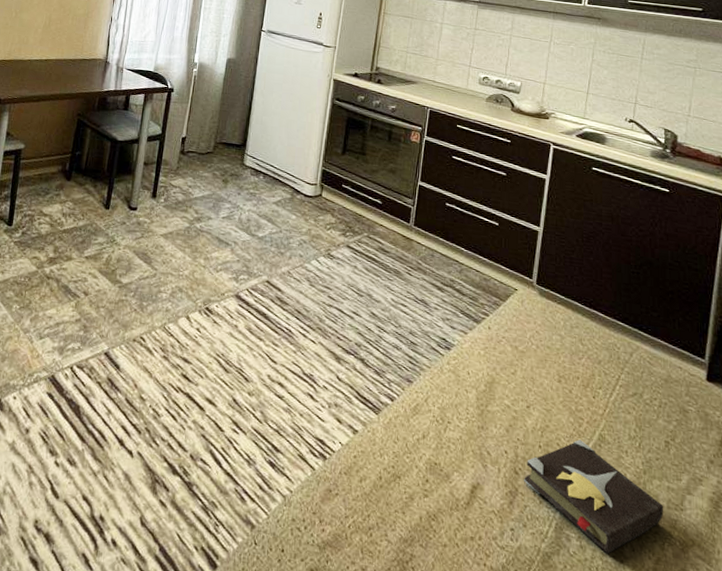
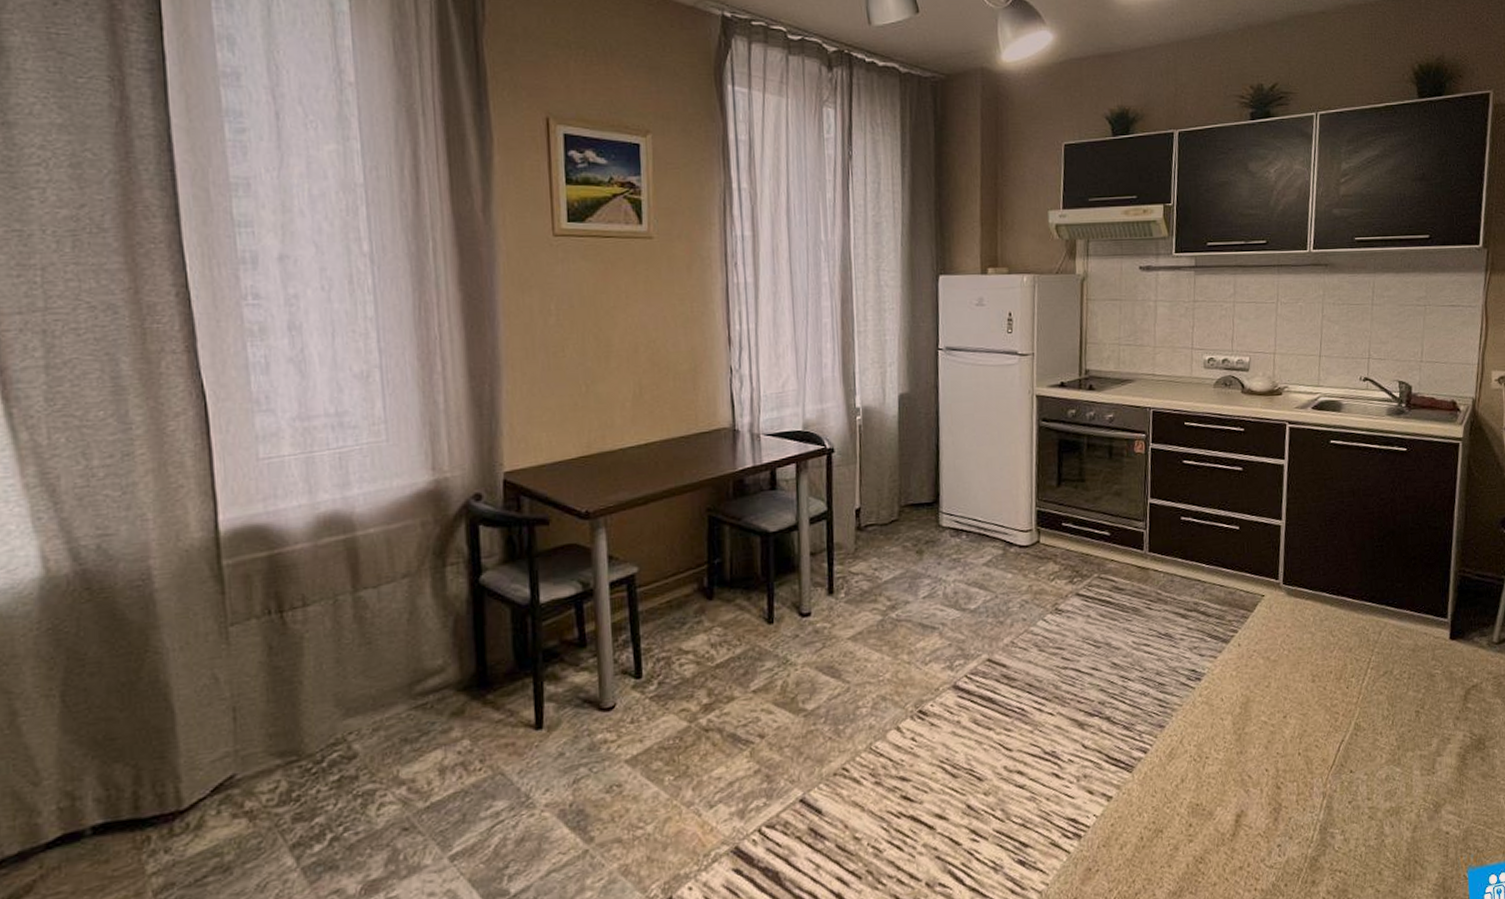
hardback book: present [523,439,664,554] -> none [1285,734,1418,839]

